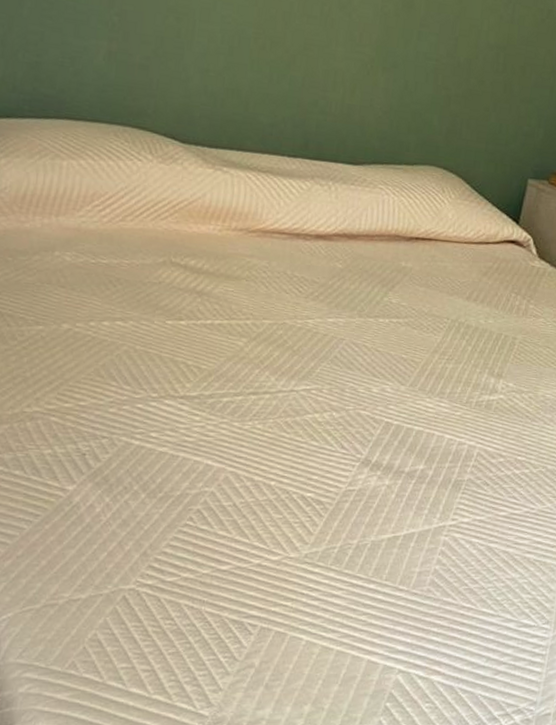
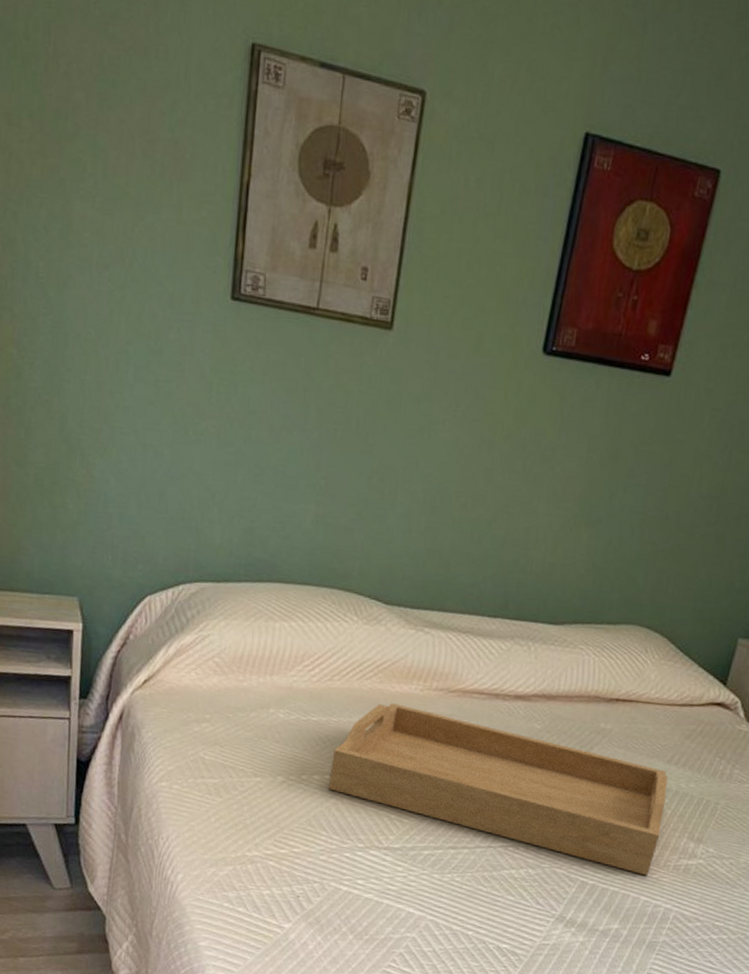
serving tray: none [120,244,468,414] -> present [329,703,668,876]

